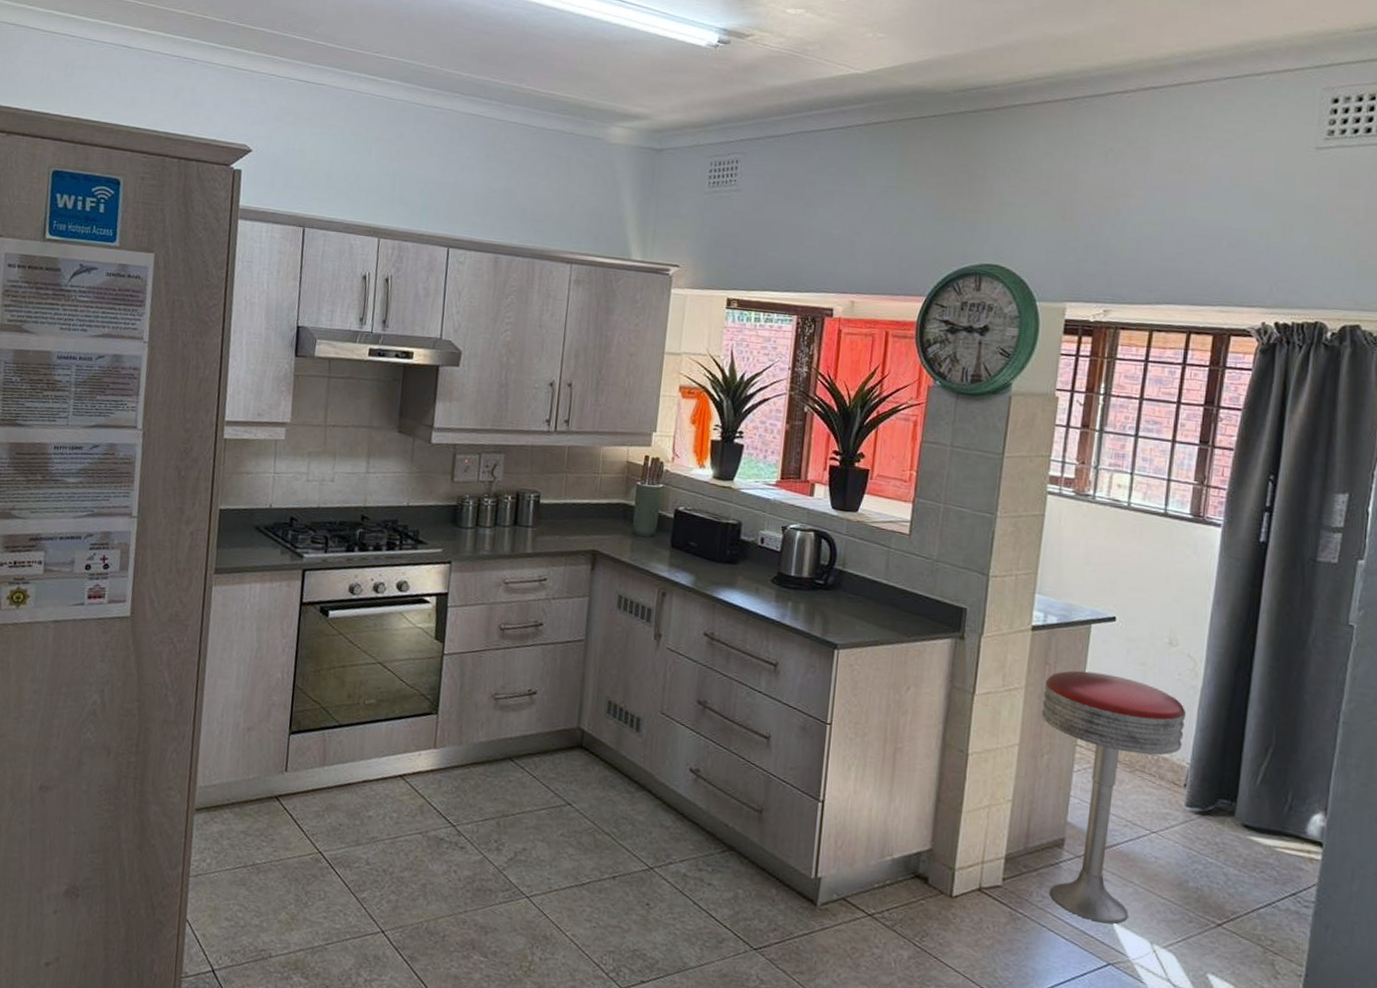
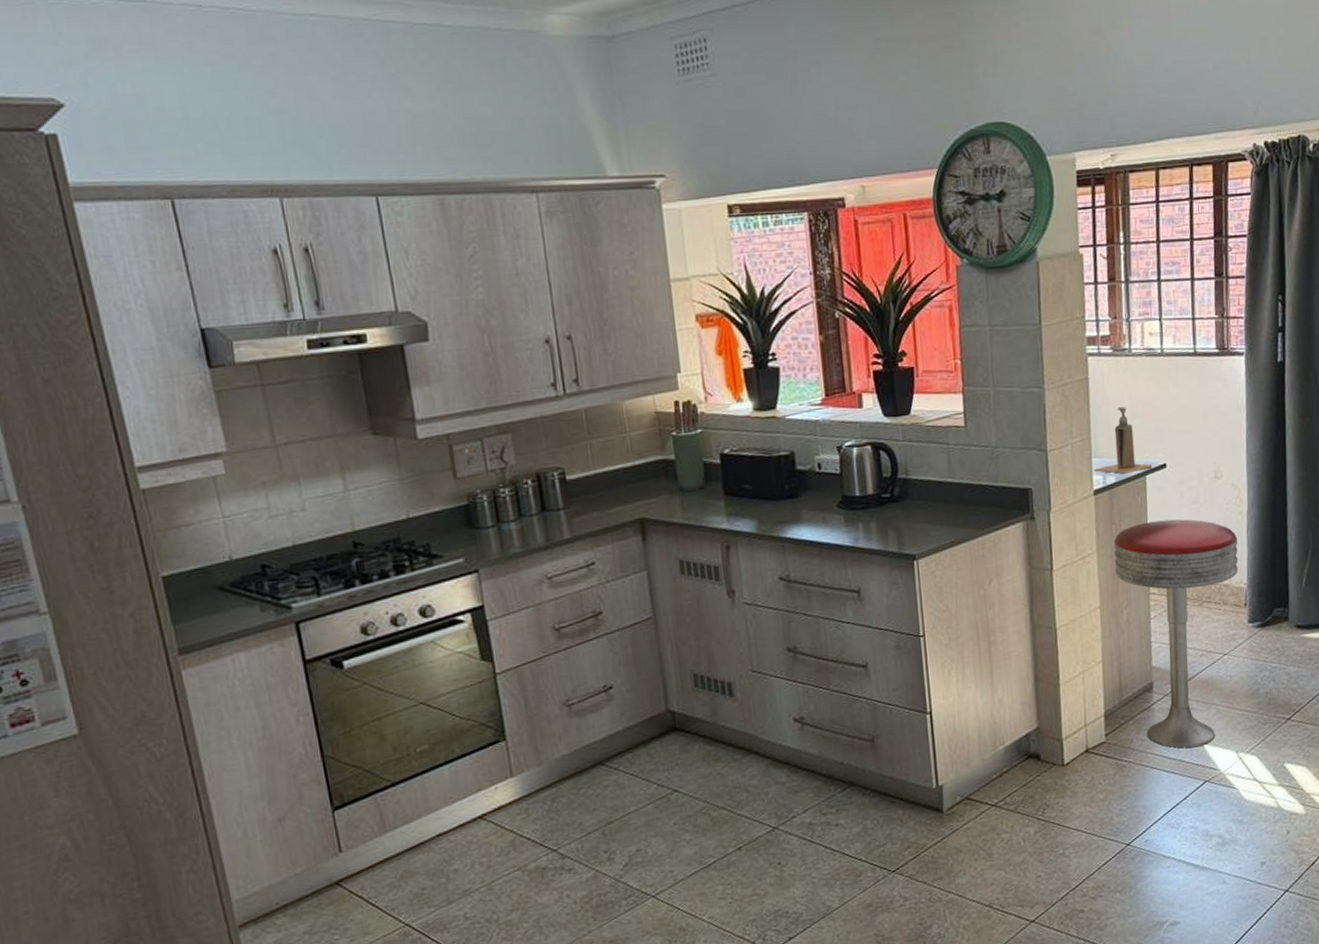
soap dispenser: none [1036,549,1100,619] -> present [1094,406,1153,474]

